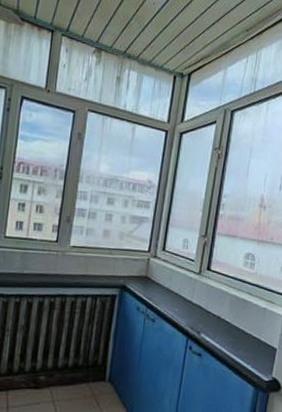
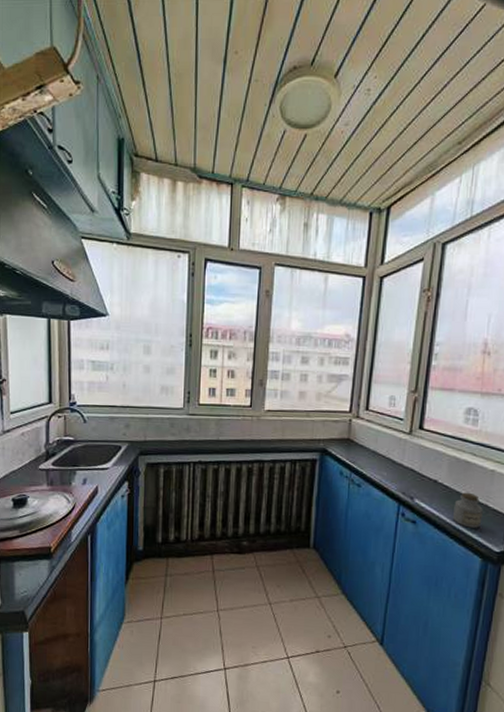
jar: none [232,327,256,360] -> present [453,492,483,528]

